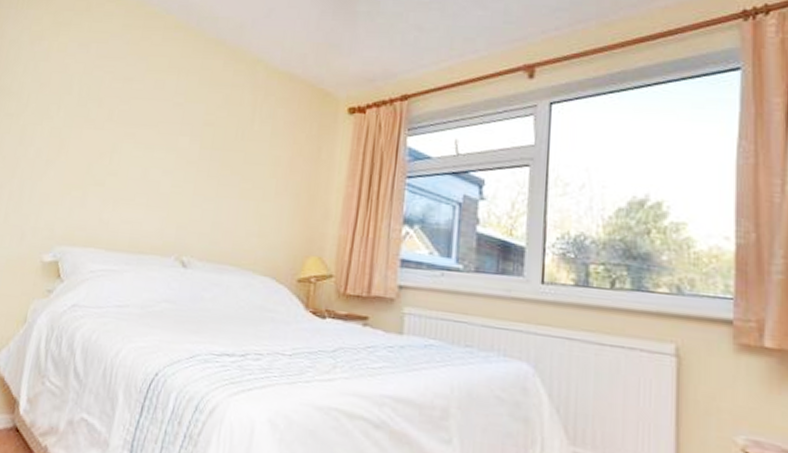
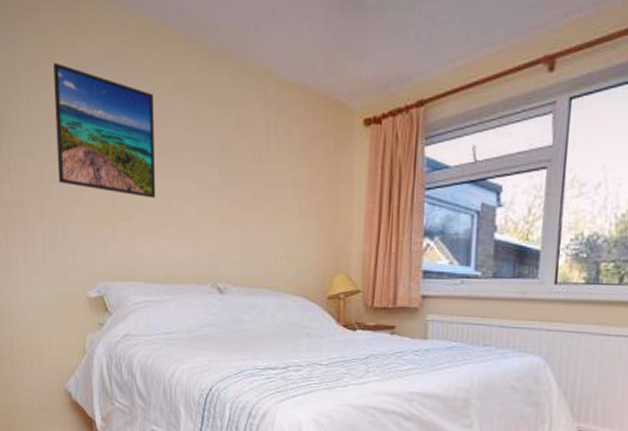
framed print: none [37,38,147,167] -> present [53,62,156,198]

